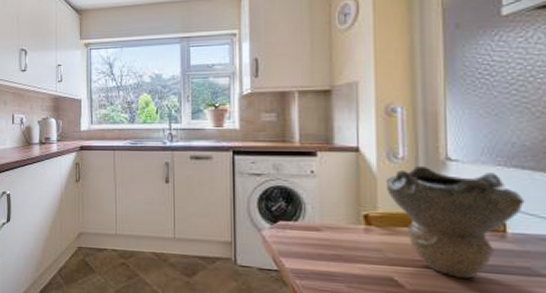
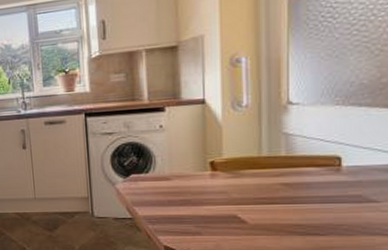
decorative bowl: present [385,165,525,280] -> none [230,111,360,211]

